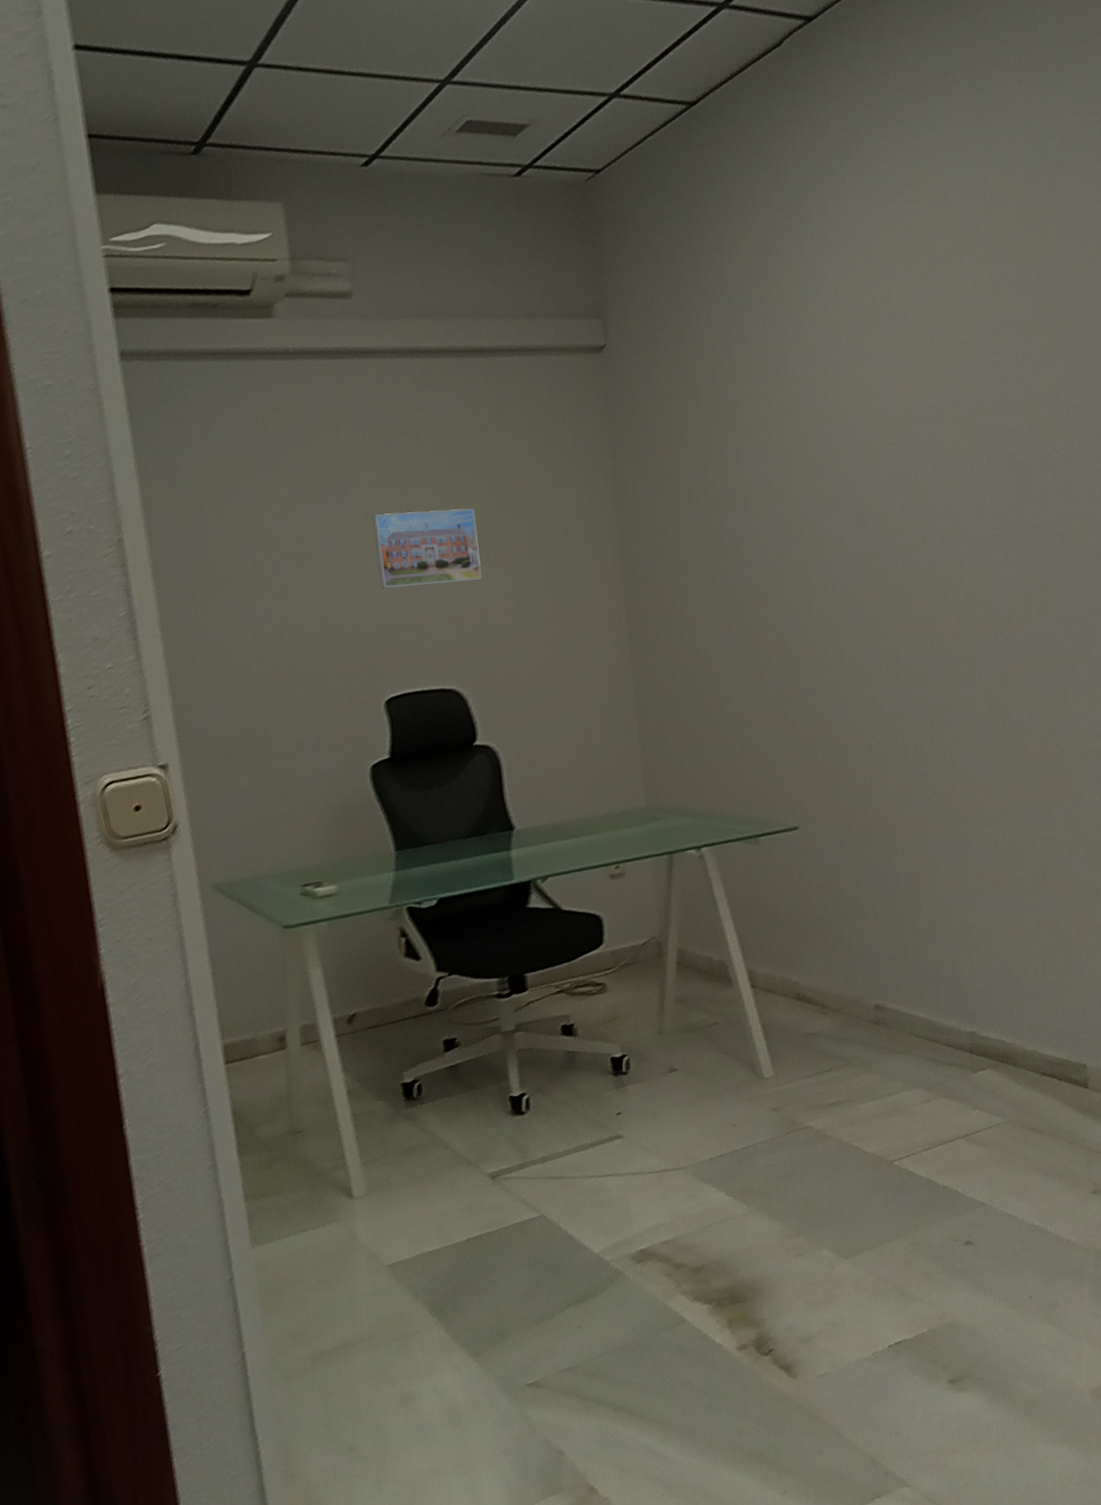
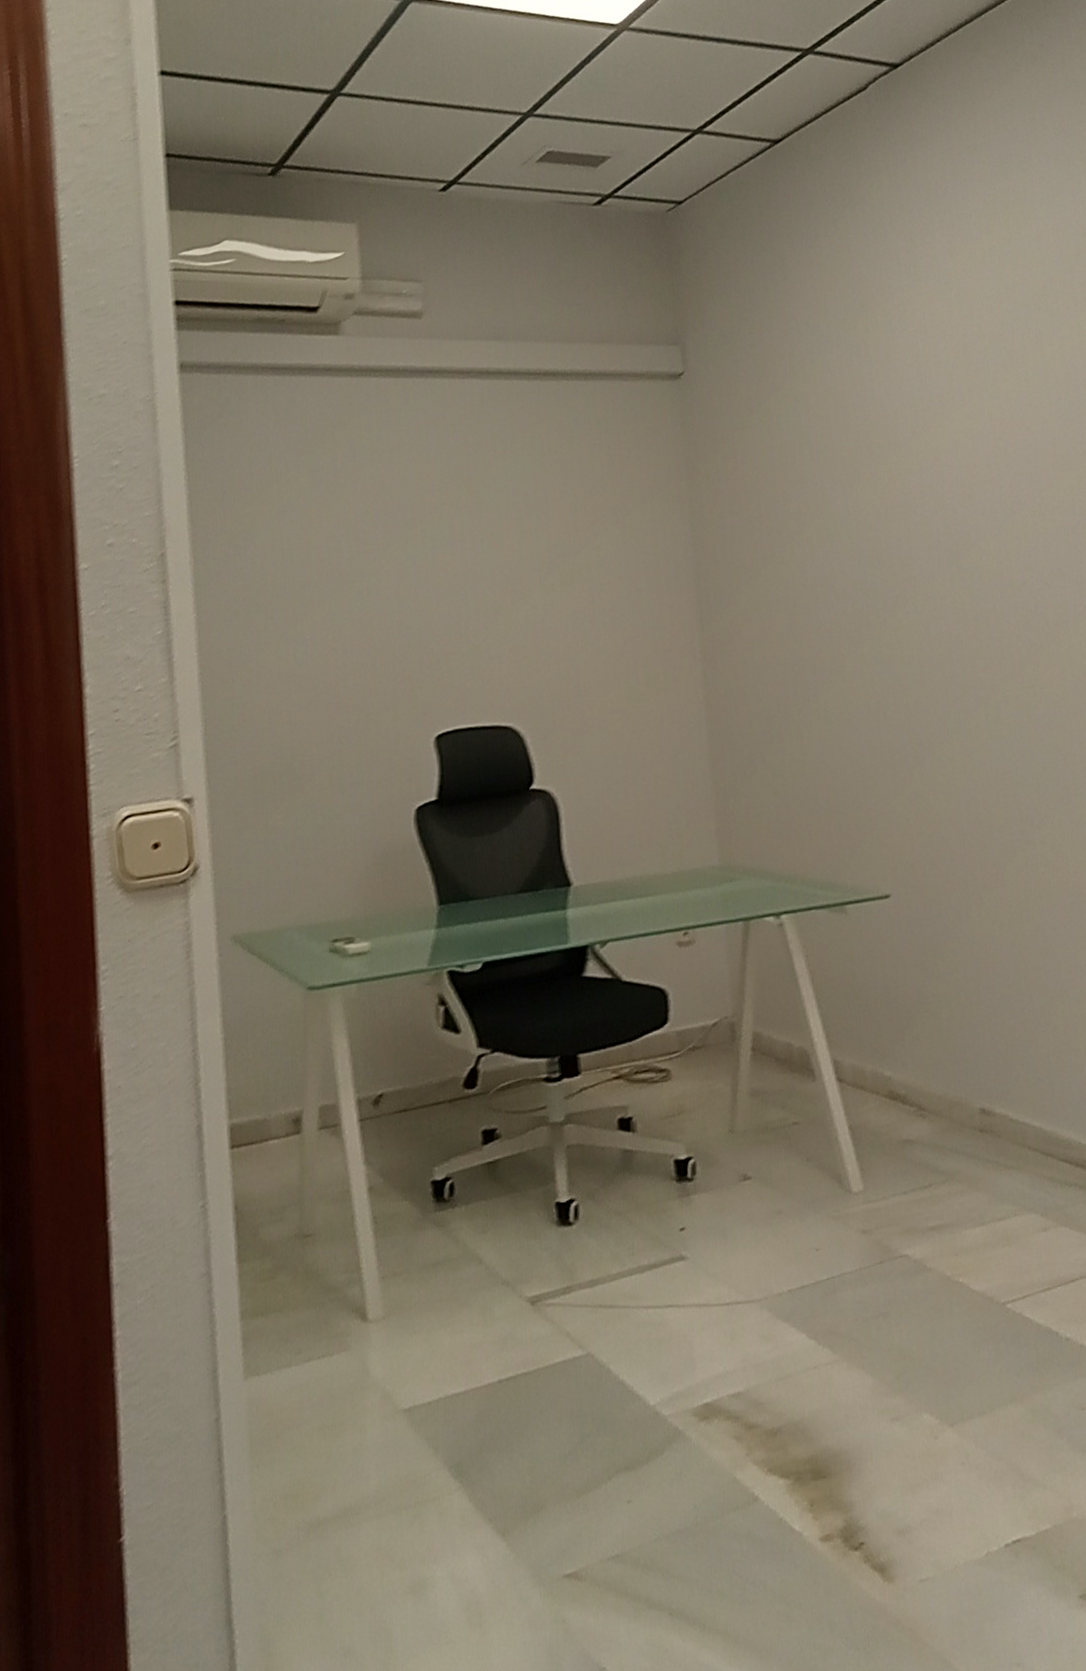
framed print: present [372,508,482,589] -> none [432,534,546,616]

